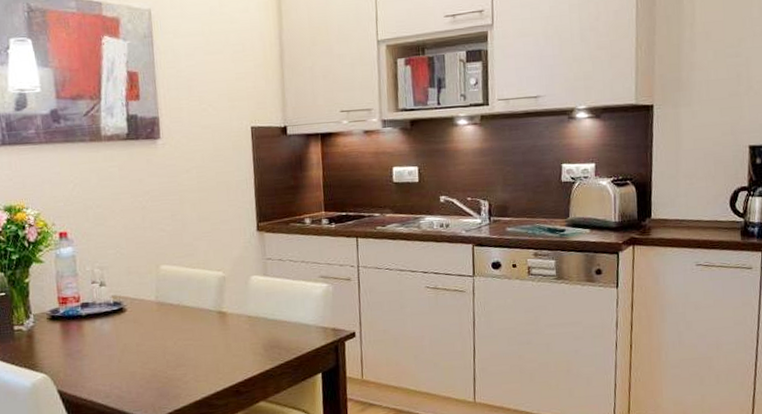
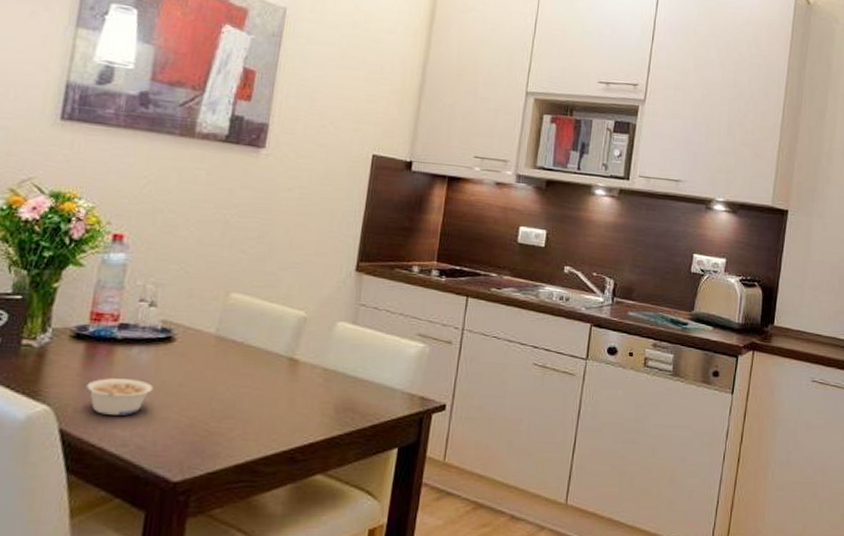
legume: none [68,345,119,375] -> present [86,378,153,415]

